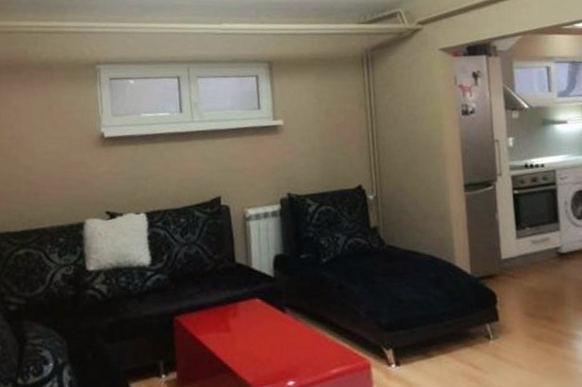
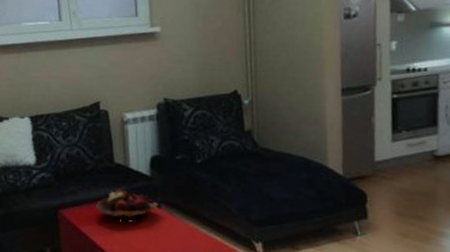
fruit basket: none [215,291,282,328] -> present [96,189,158,221]

